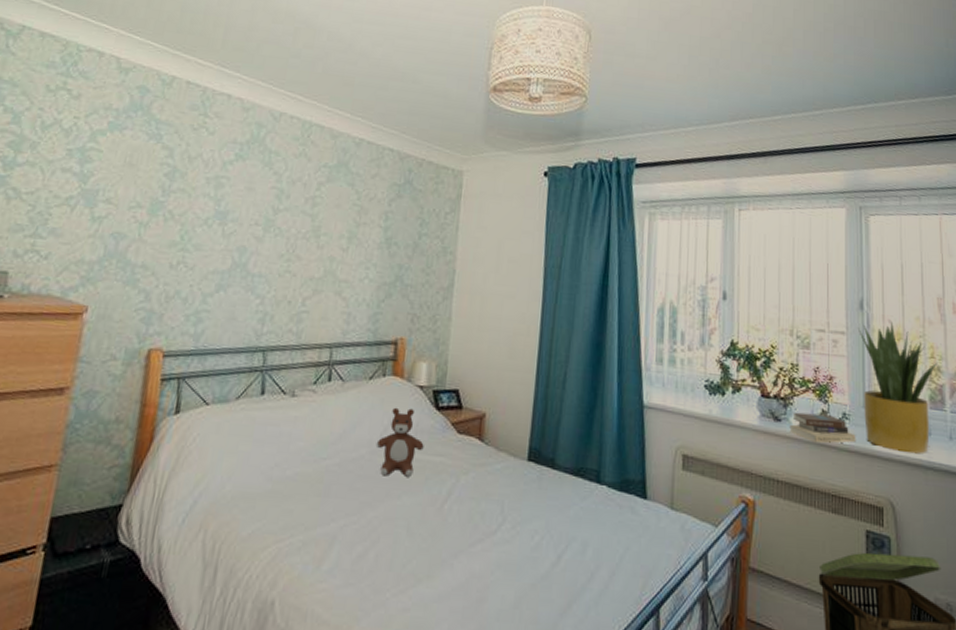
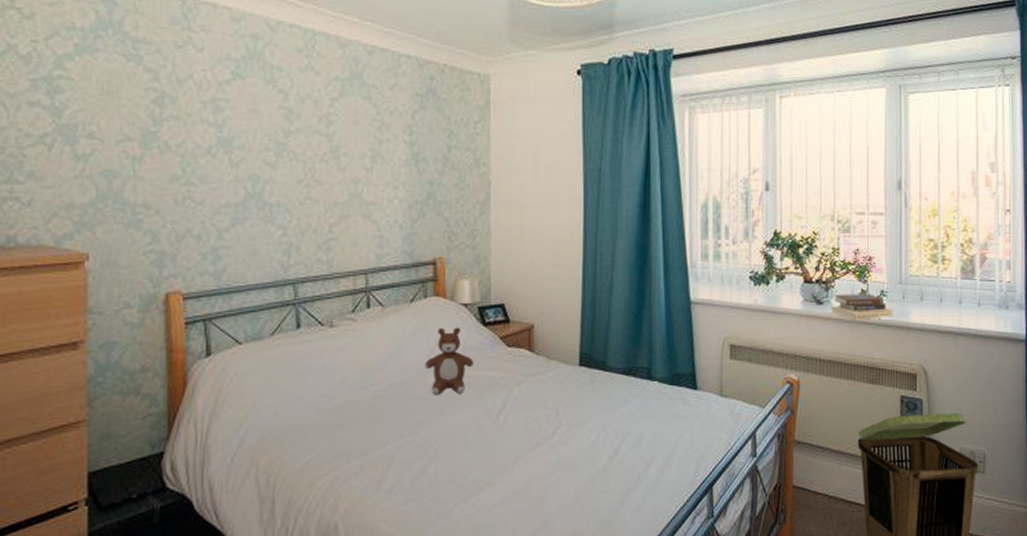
planter: present [858,321,938,455] -> none [896,198,970,322]

